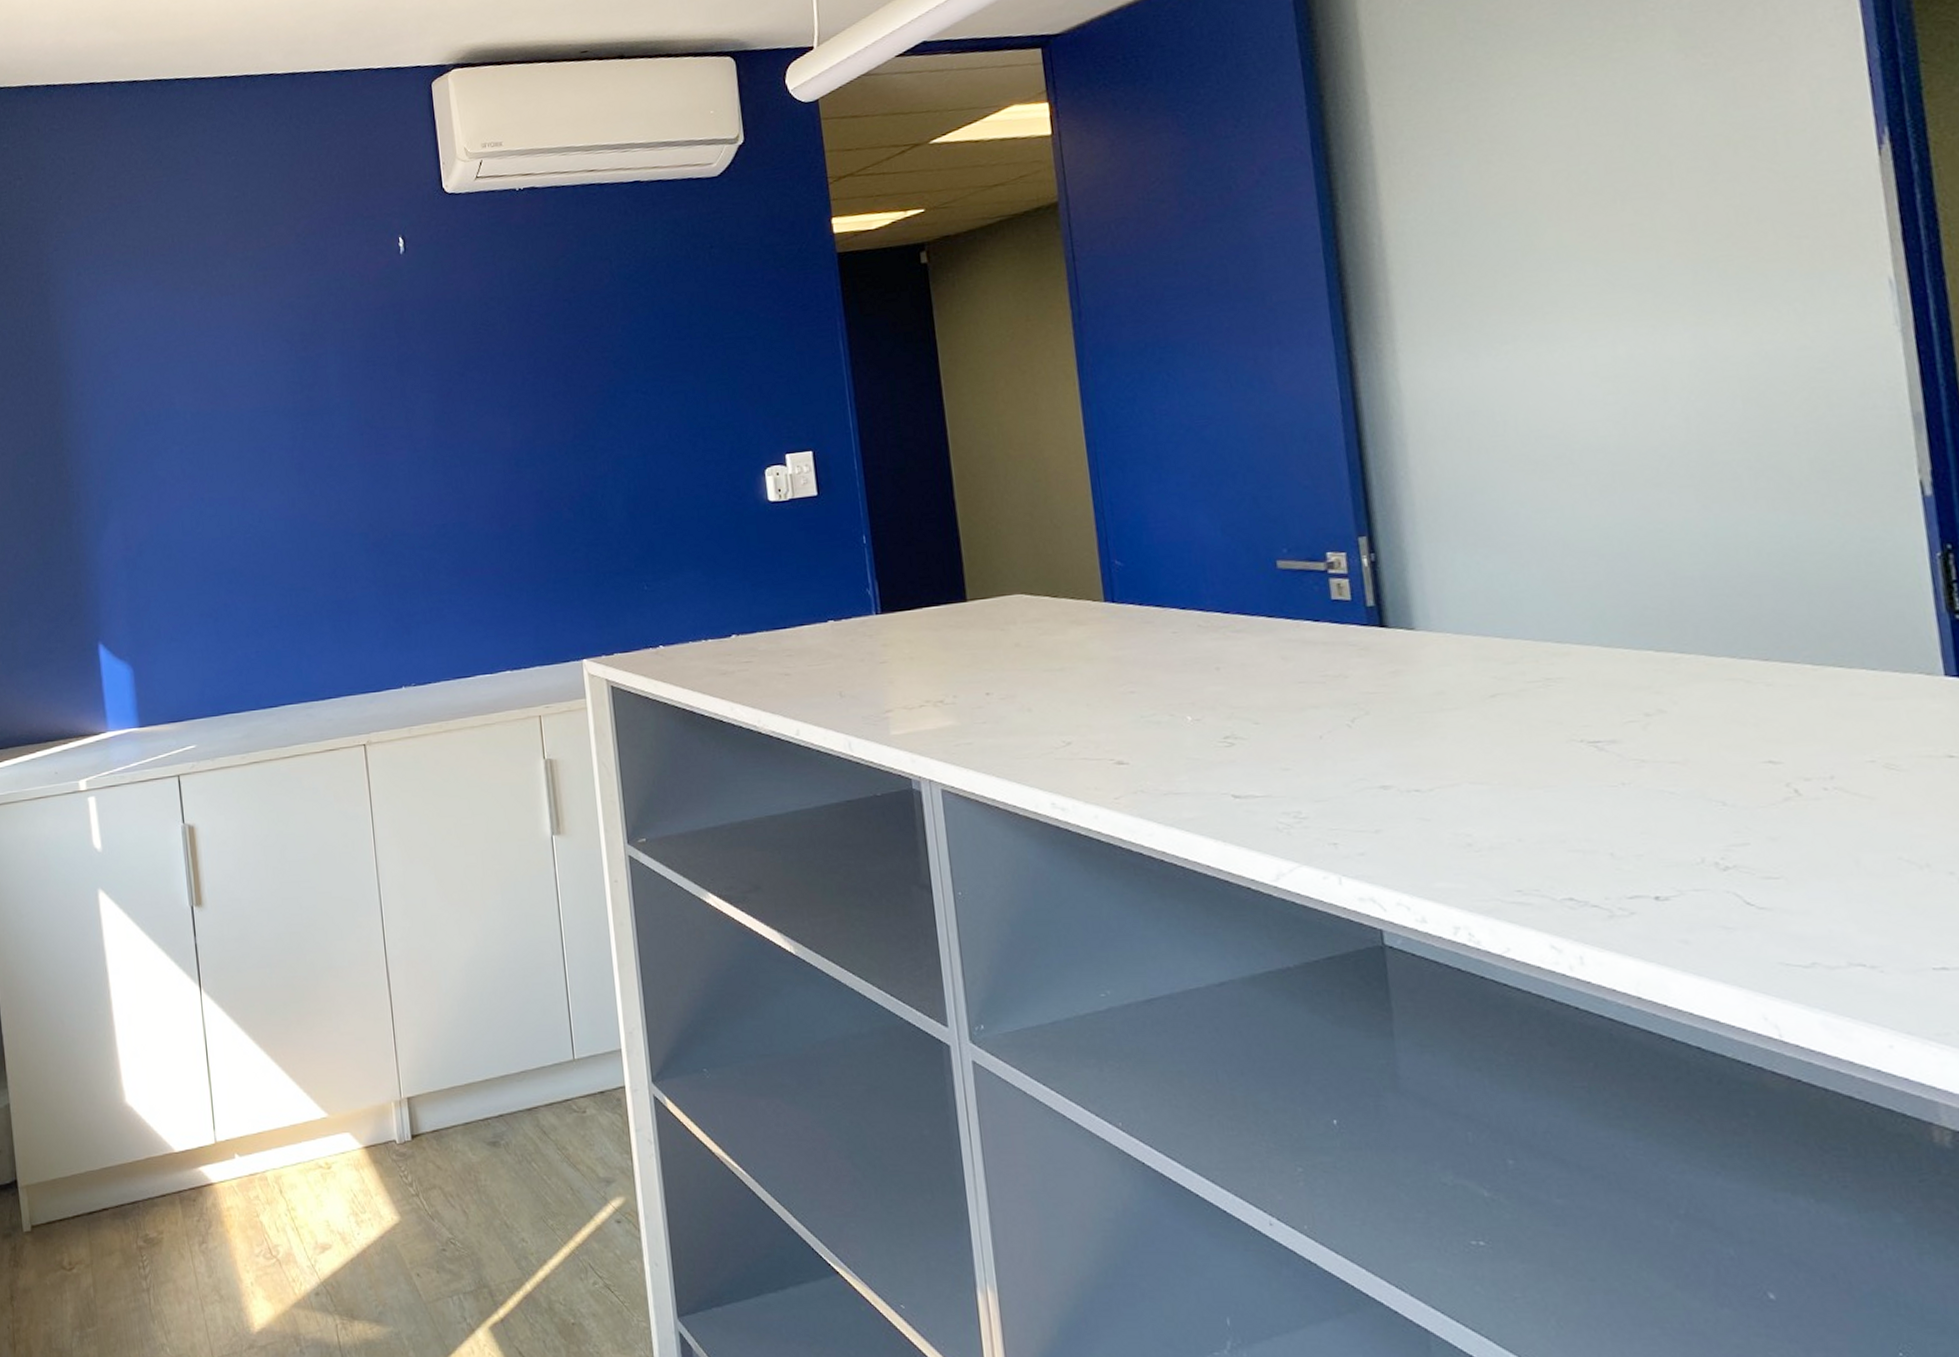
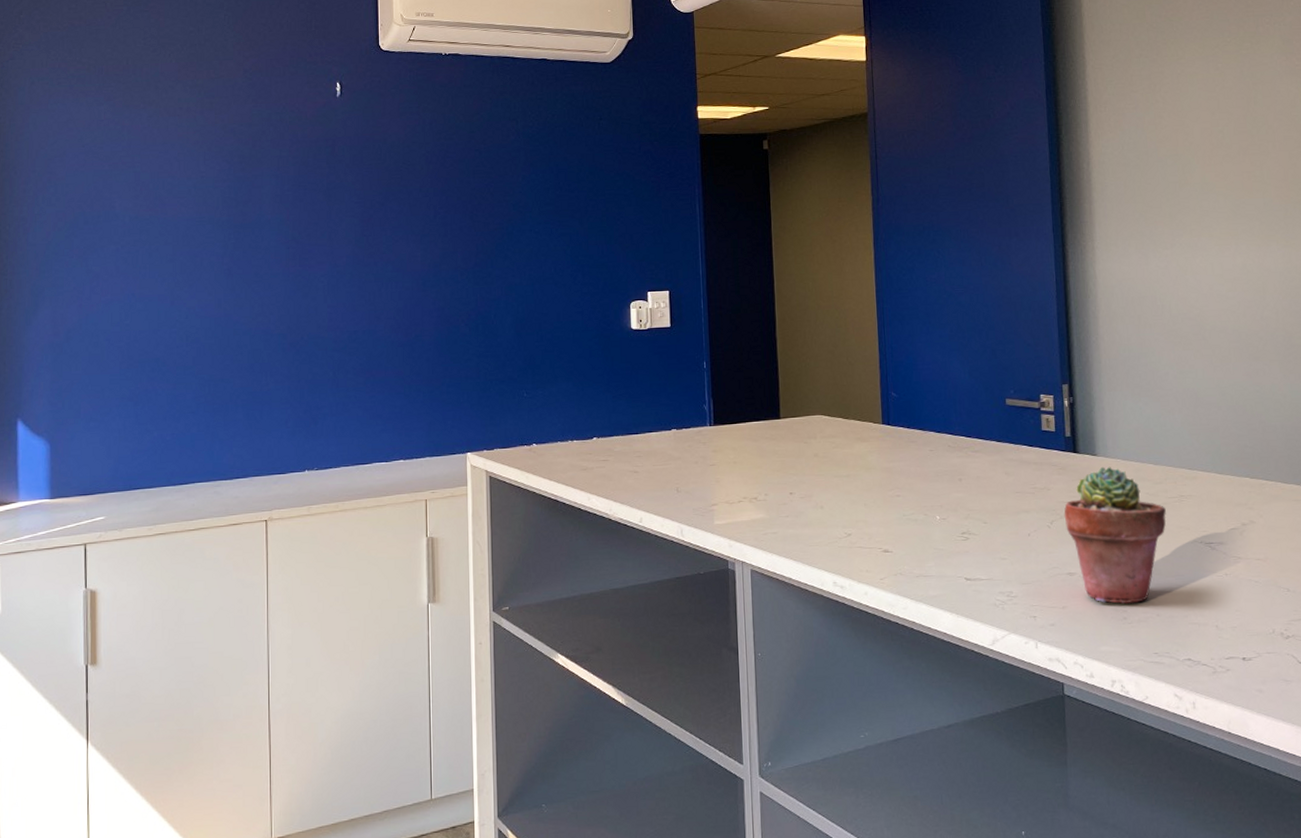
potted succulent: none [1370,643,1526,826] -> present [1064,466,1167,604]

